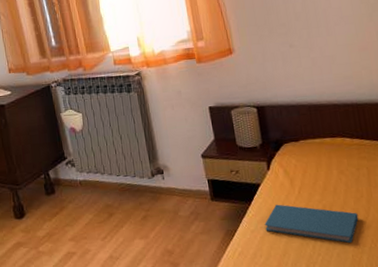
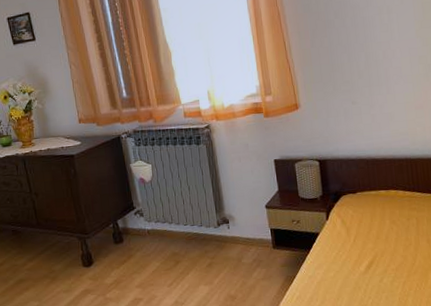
book: present [264,204,359,244] -> none [321,252,406,287]

